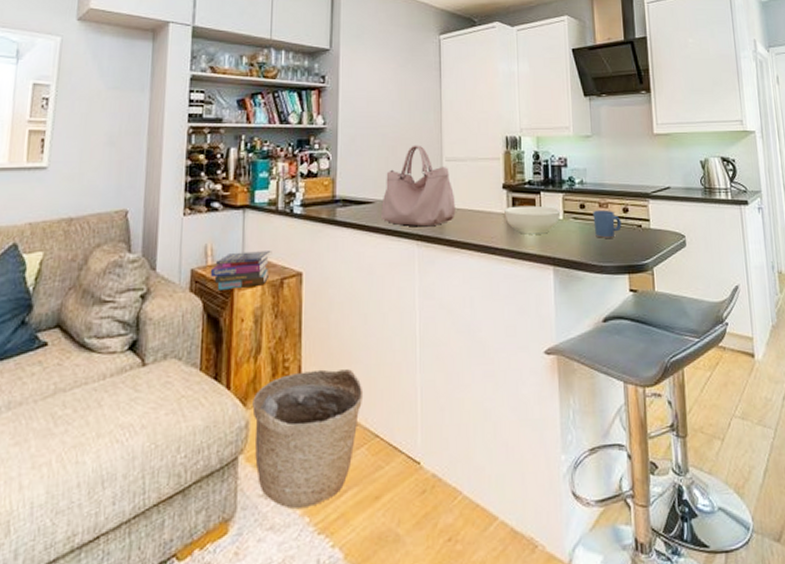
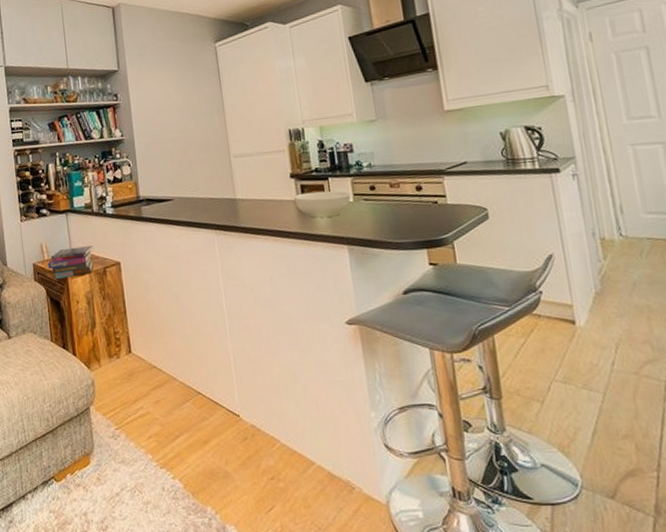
basket: present [252,369,364,509] -> none [94,339,184,448]
handbag: present [381,145,456,227] -> none [180,145,248,218]
mug: present [593,209,622,238] -> none [384,189,416,217]

